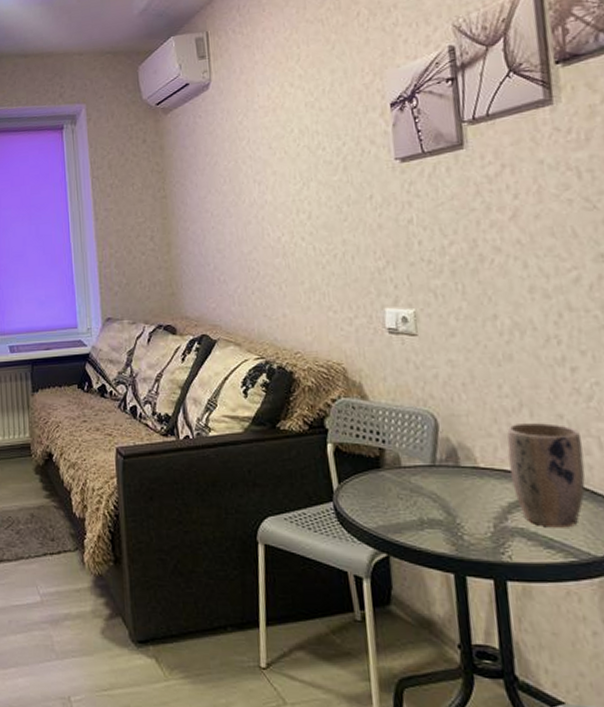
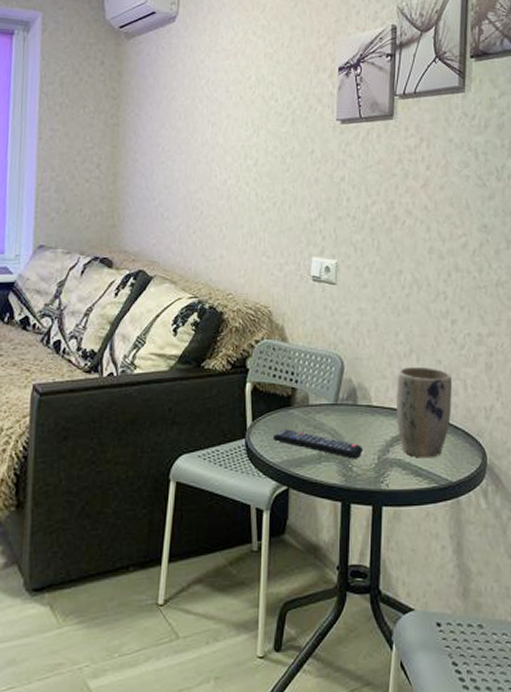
remote control: none [363,492,474,527] -> present [272,429,362,459]

